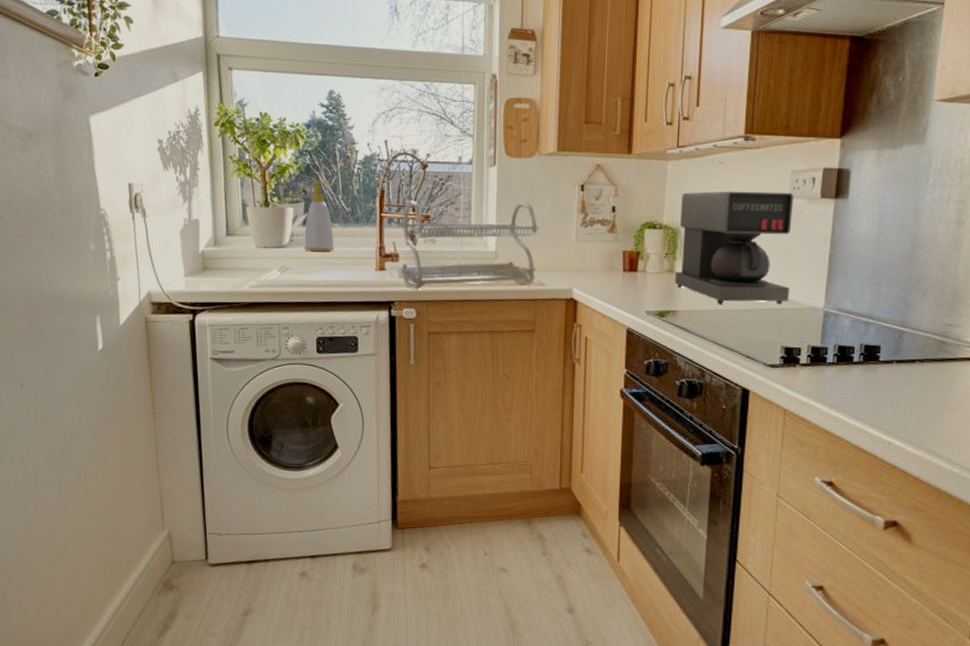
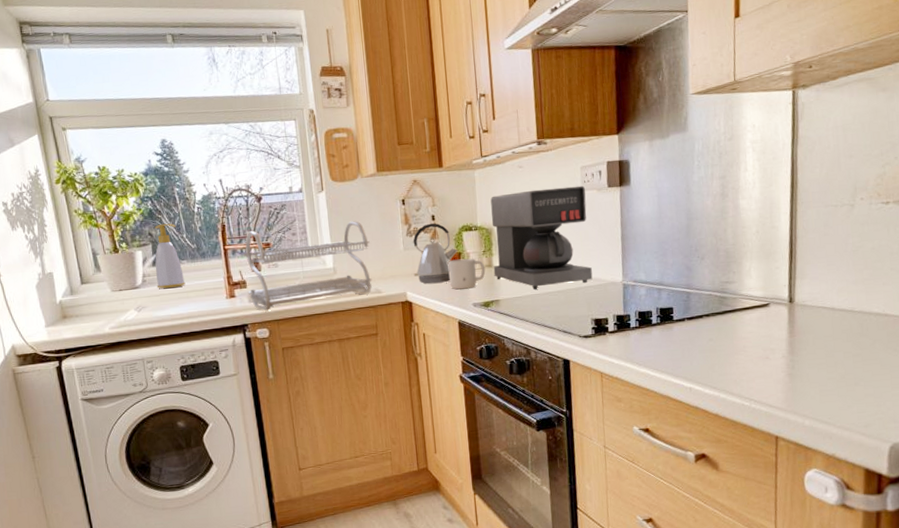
kettle: none [583,215,637,284] -> present [413,223,458,285]
mug: none [622,259,666,294] -> present [447,258,486,290]

